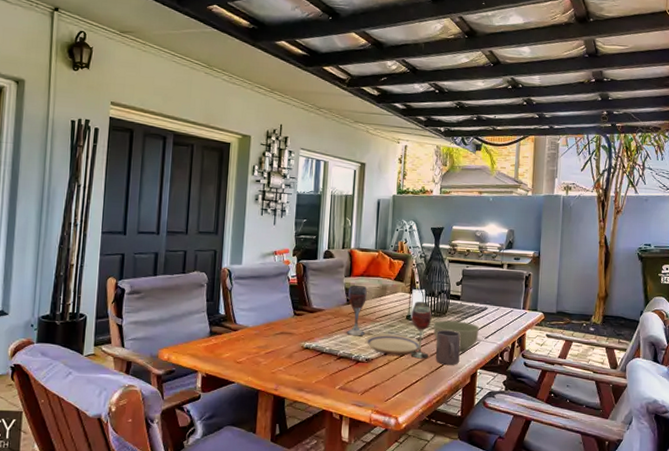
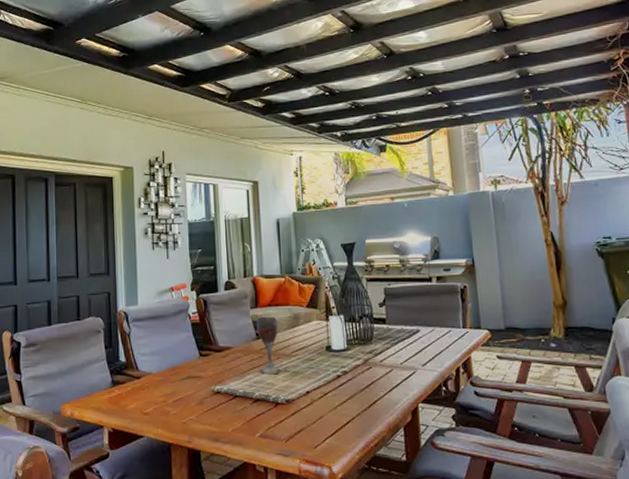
plate: present [366,334,420,356] -> none [283,369,346,394]
wineglass: present [410,302,432,359] -> none [330,329,358,396]
bowl: present [433,320,479,353] -> none [357,348,414,385]
cup: present [435,329,461,365] -> none [363,359,395,401]

